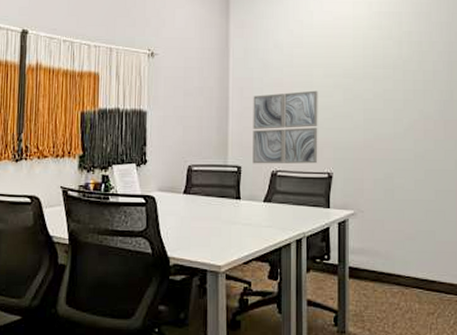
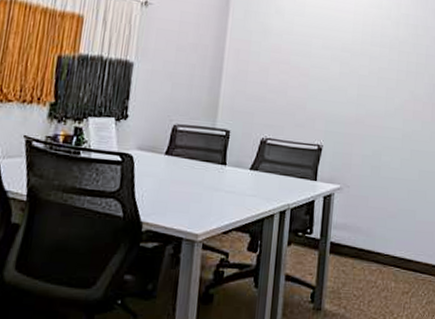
wall art: present [252,90,318,164] -> none [242,59,316,135]

